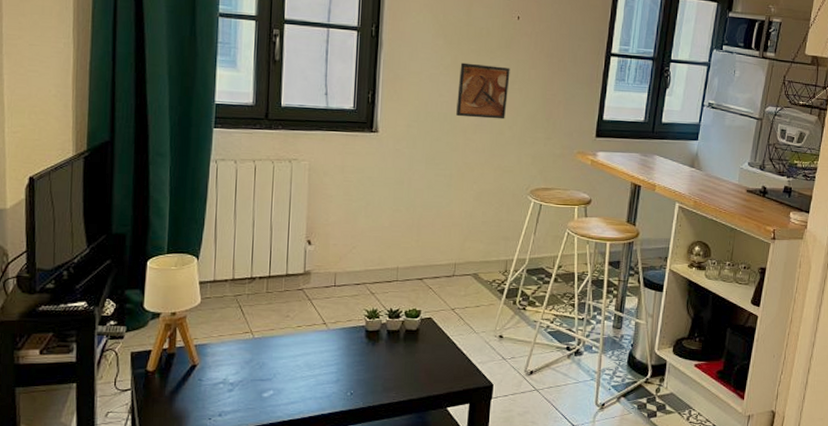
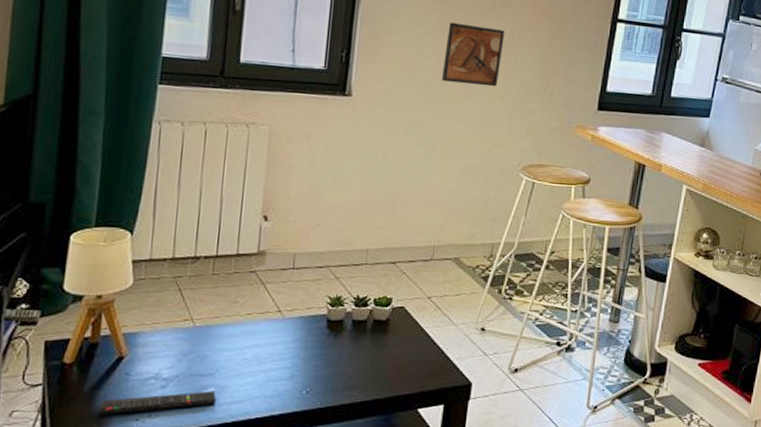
remote control: none [179,393,276,414] -> present [100,390,217,414]

